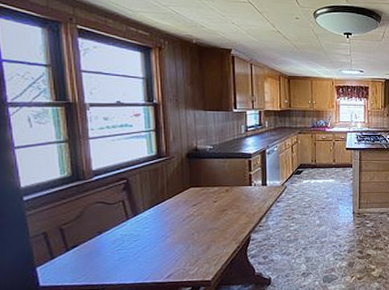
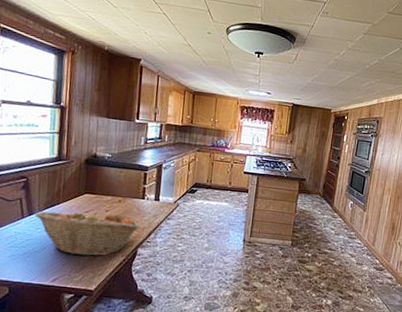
fruit basket: none [140,201,251,249] -> present [34,209,141,256]

